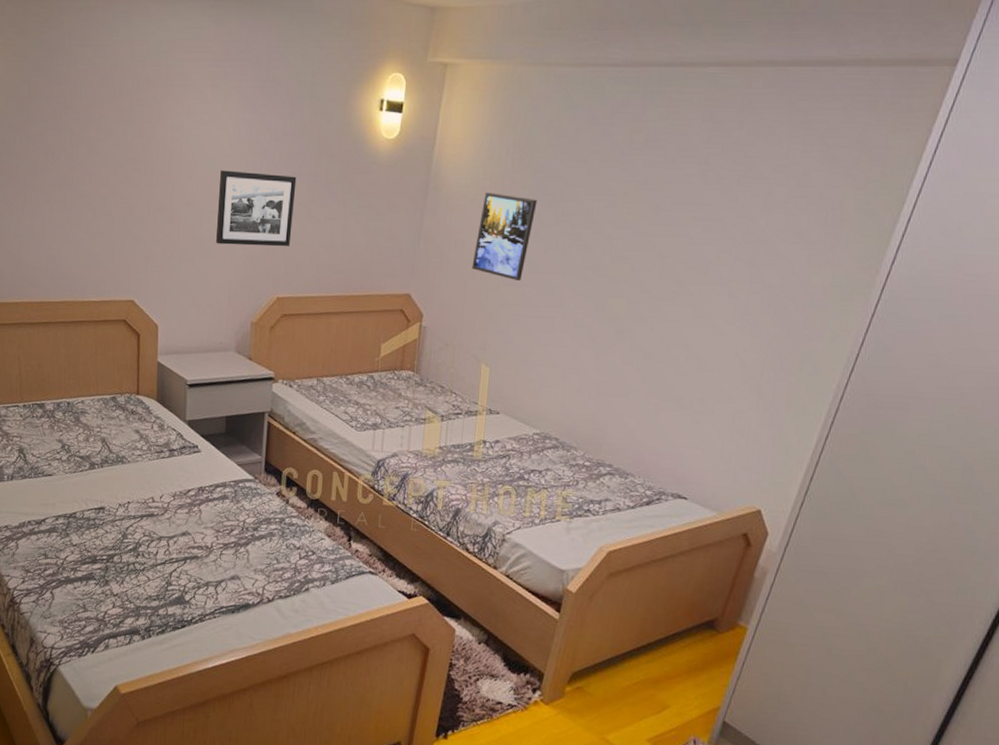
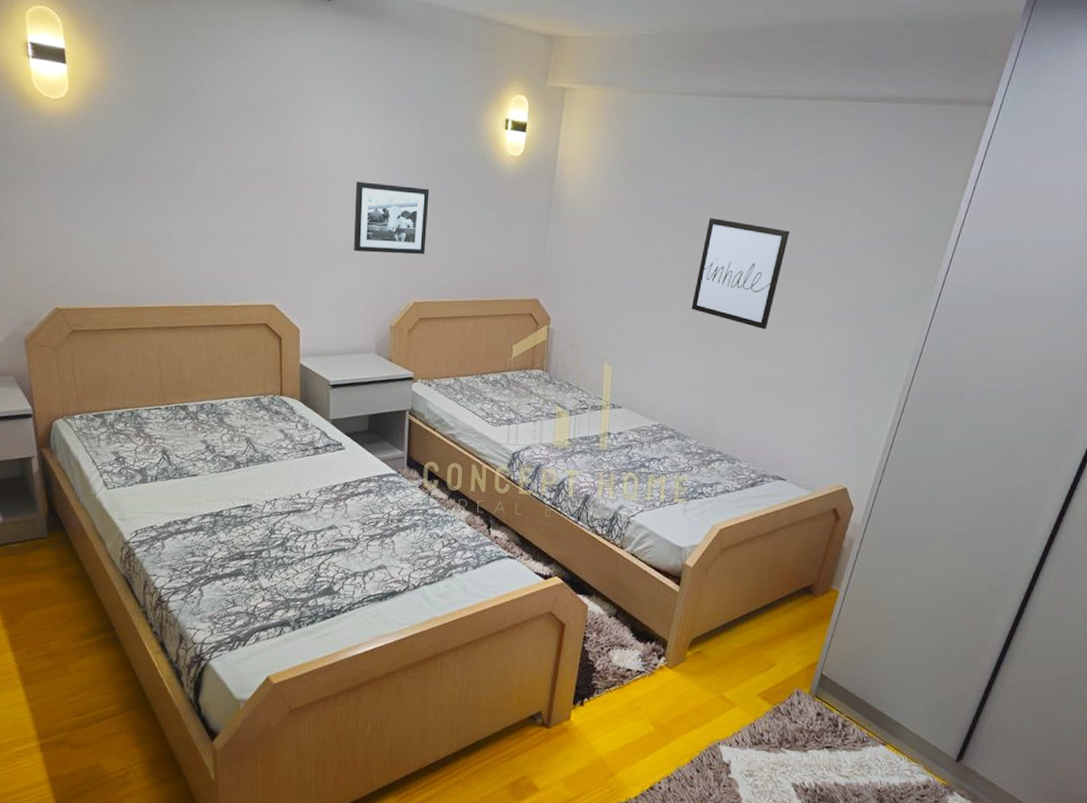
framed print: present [471,192,538,281] -> none [593,207,650,287]
wall art: none [582,203,701,328] -> present [691,218,790,330]

